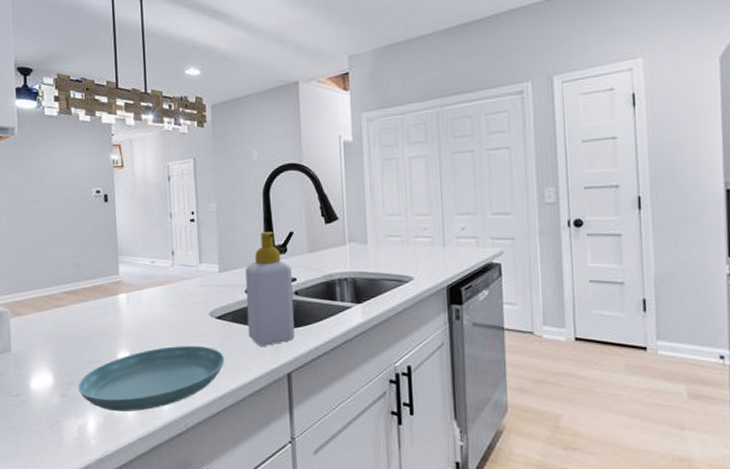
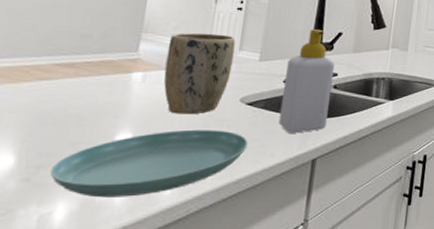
plant pot: none [140,248,197,332] -> present [163,32,236,115]

